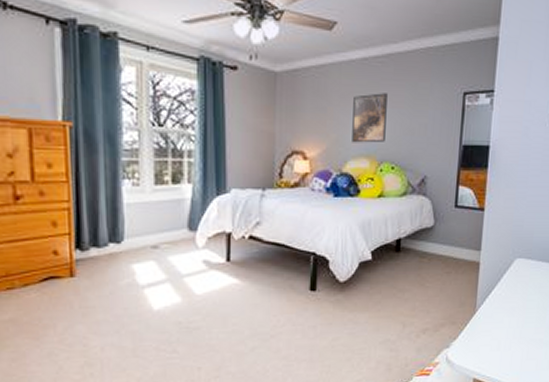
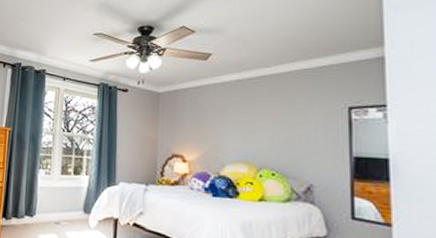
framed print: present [352,93,388,143] -> none [229,108,263,151]

